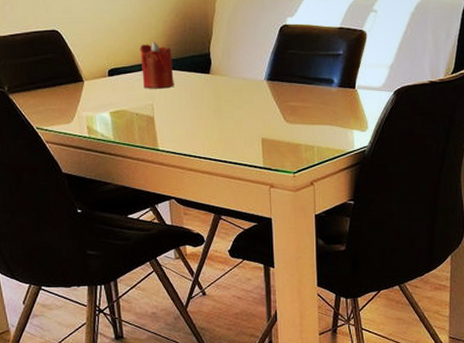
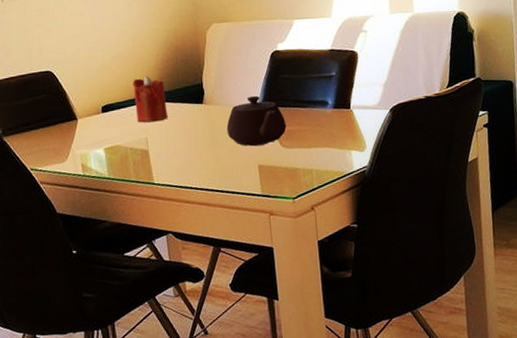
teapot: none [232,69,291,119] -> present [226,95,287,146]

